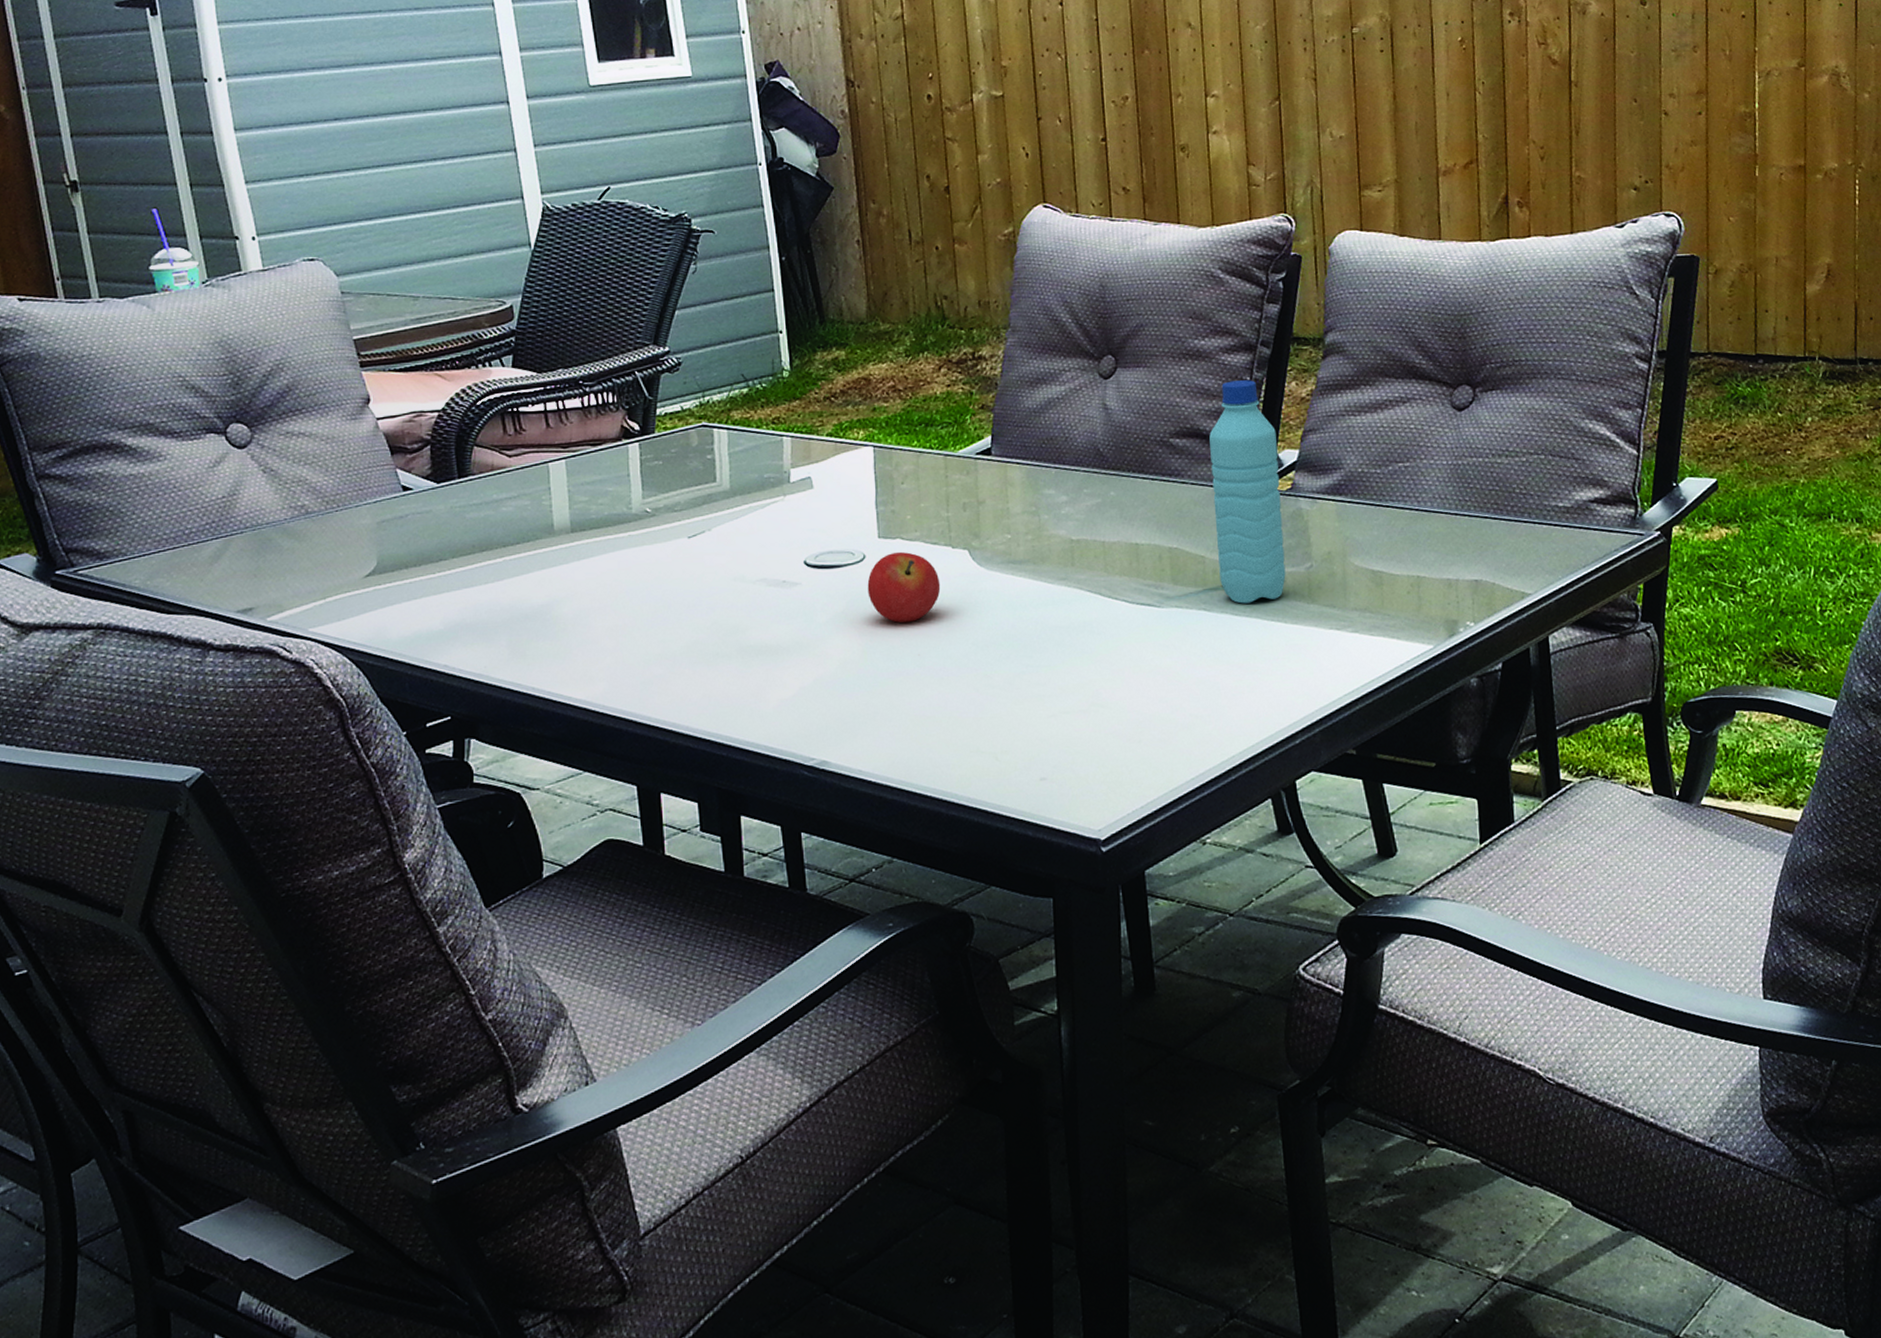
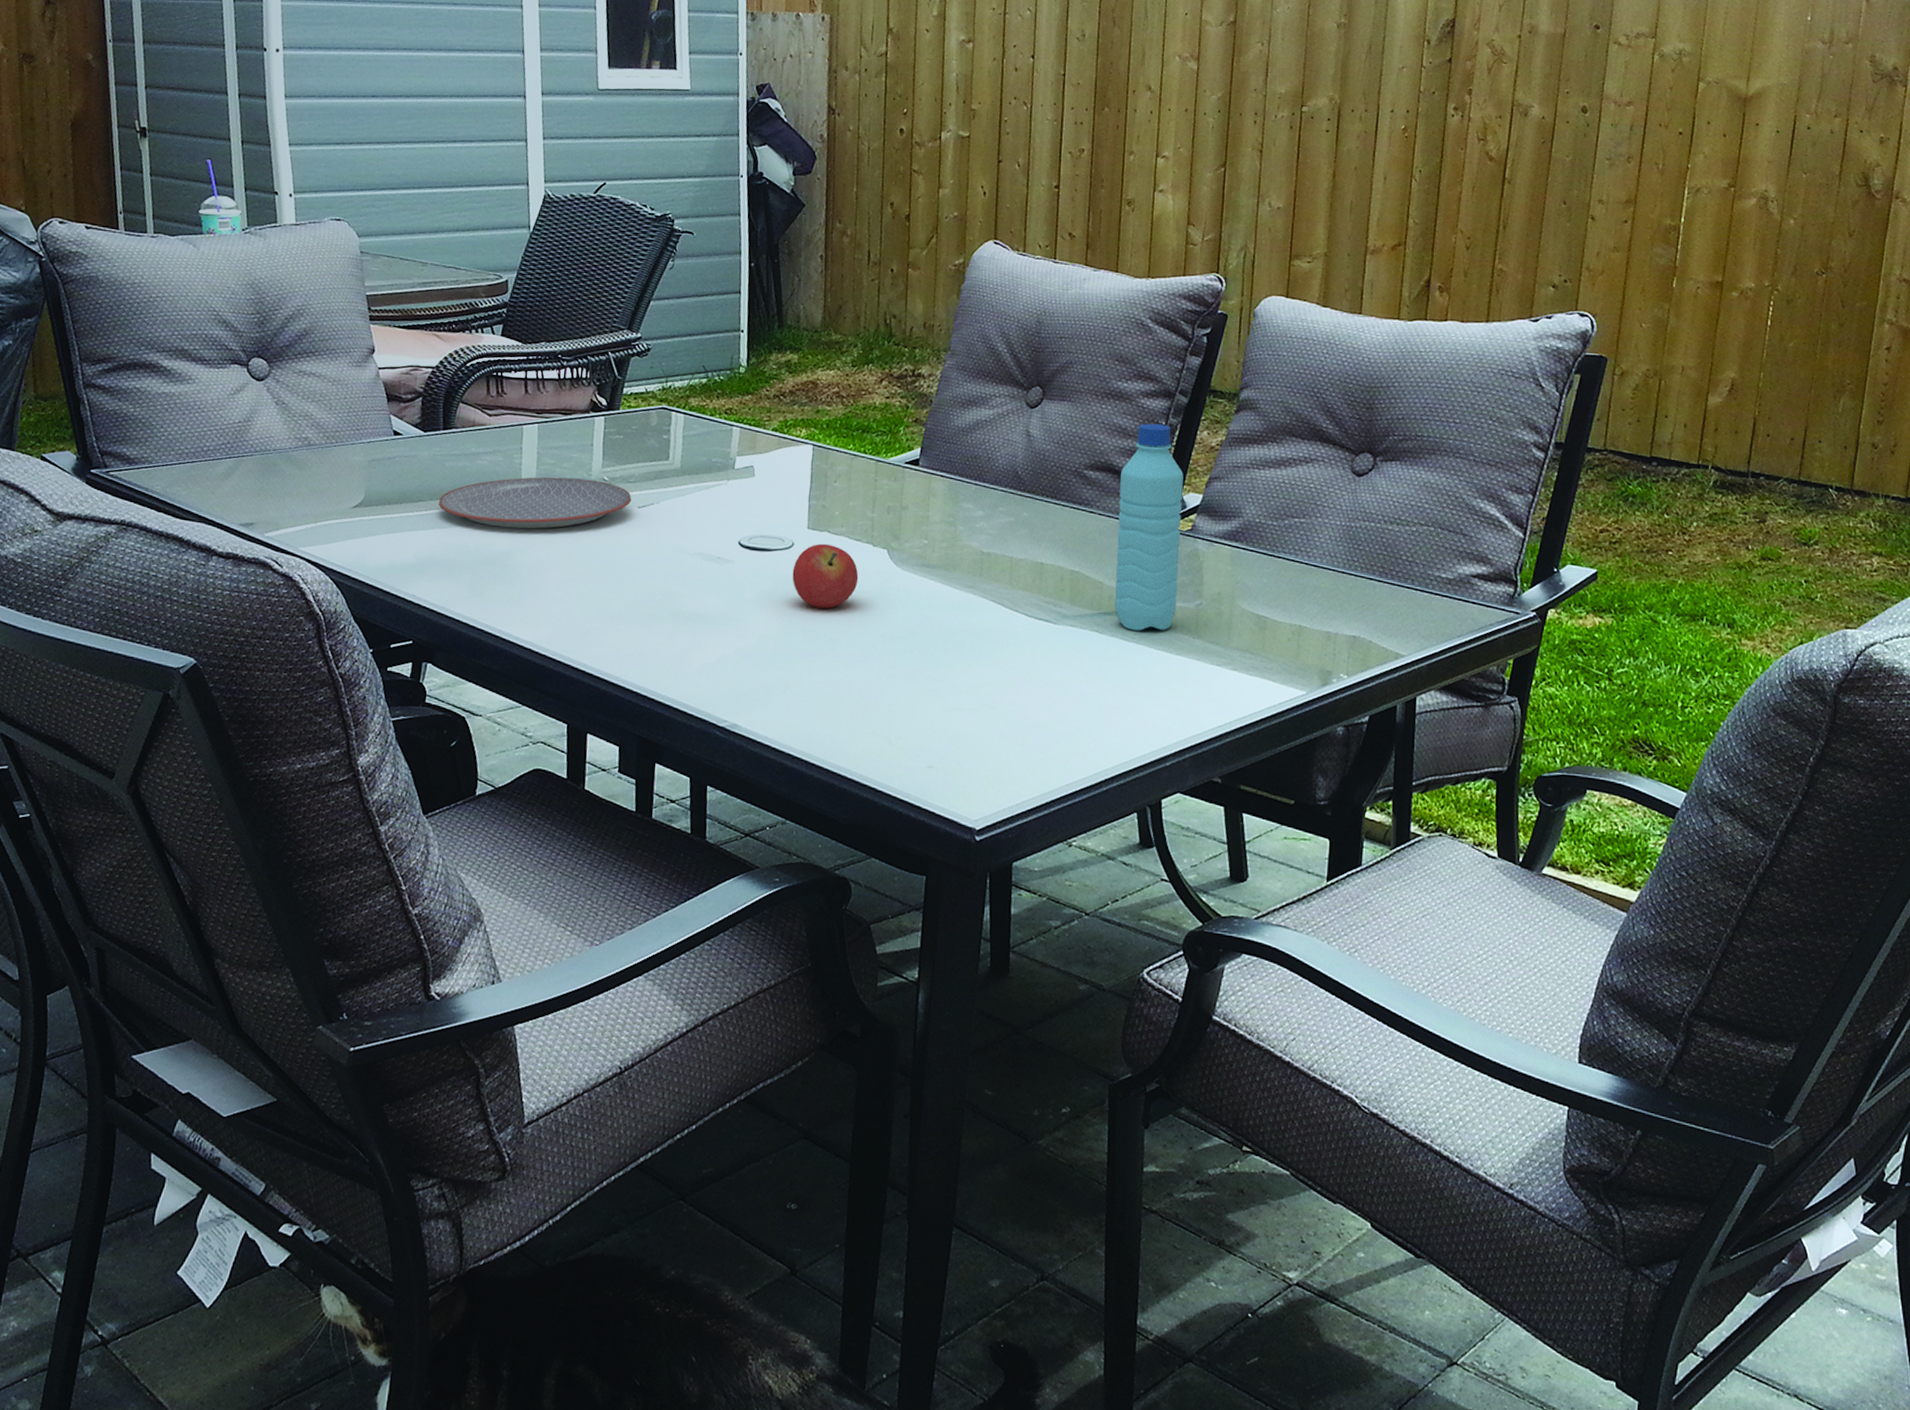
plate: none [462,513,680,579] -> present [438,477,632,529]

